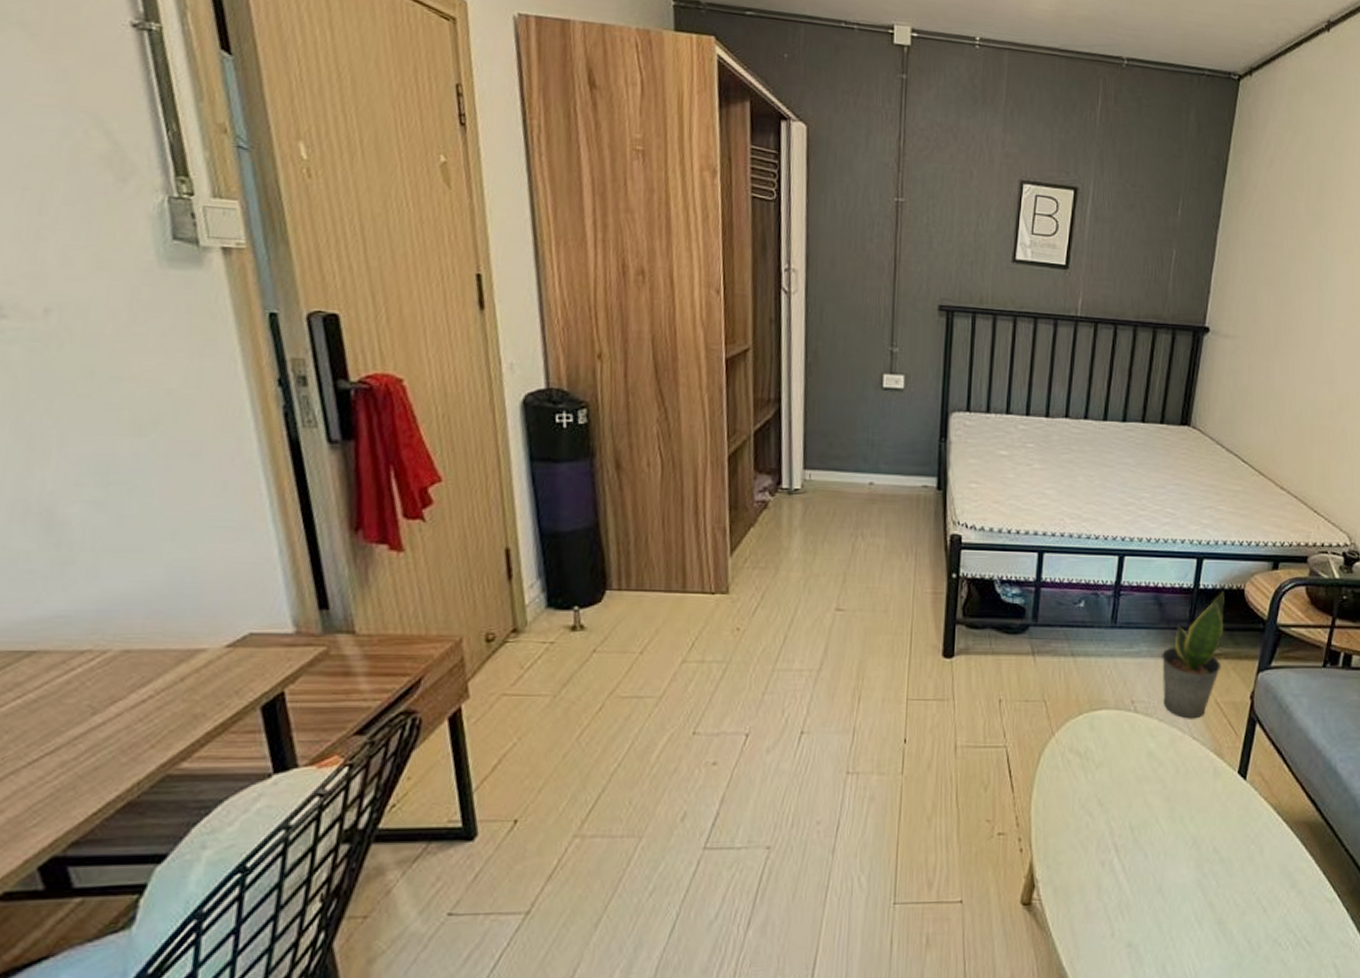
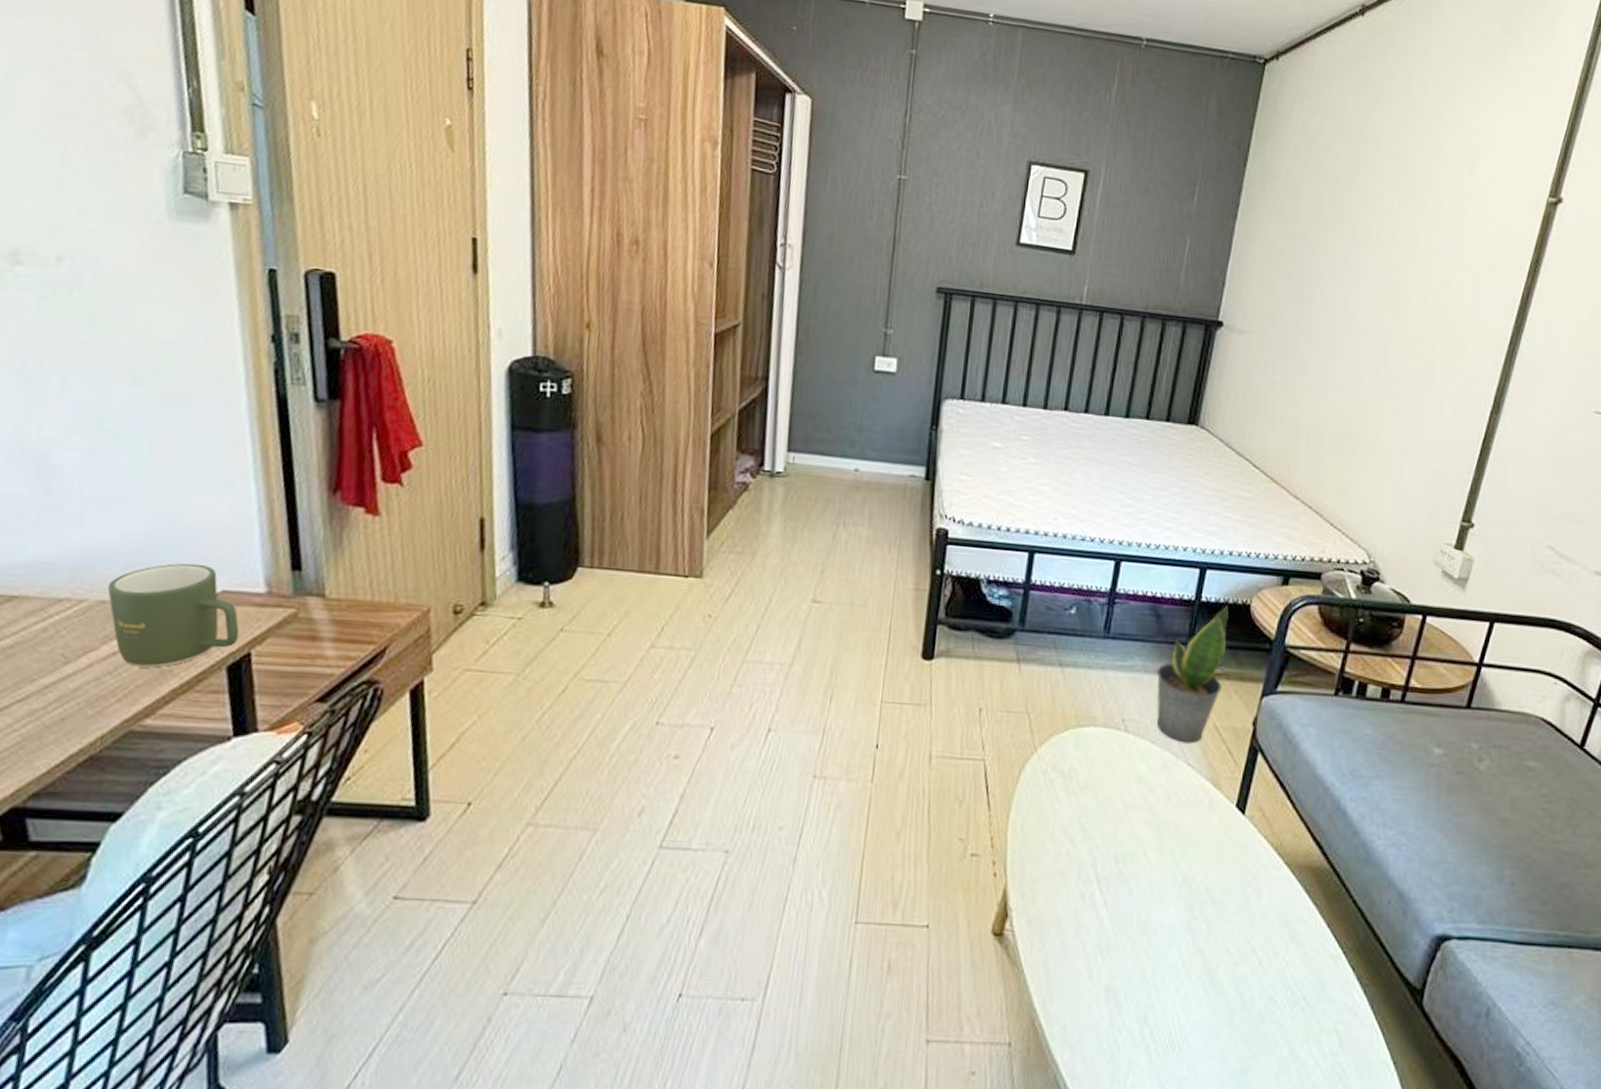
mug: none [130,608,271,712] -> present [107,563,240,668]

